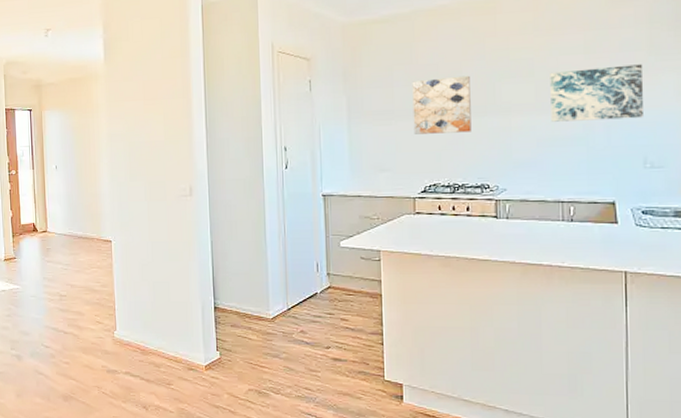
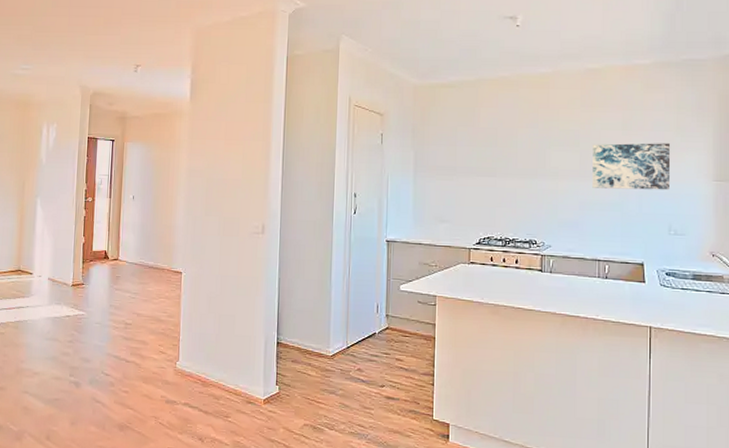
wall art: present [412,75,472,134] -> none [472,141,524,192]

